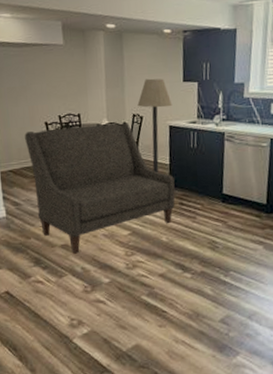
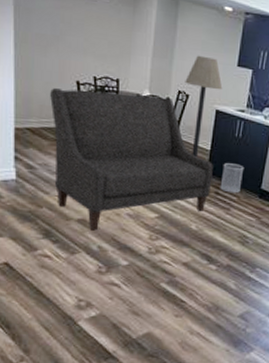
wastebasket: none [183,173,204,202] -> present [220,163,245,194]

